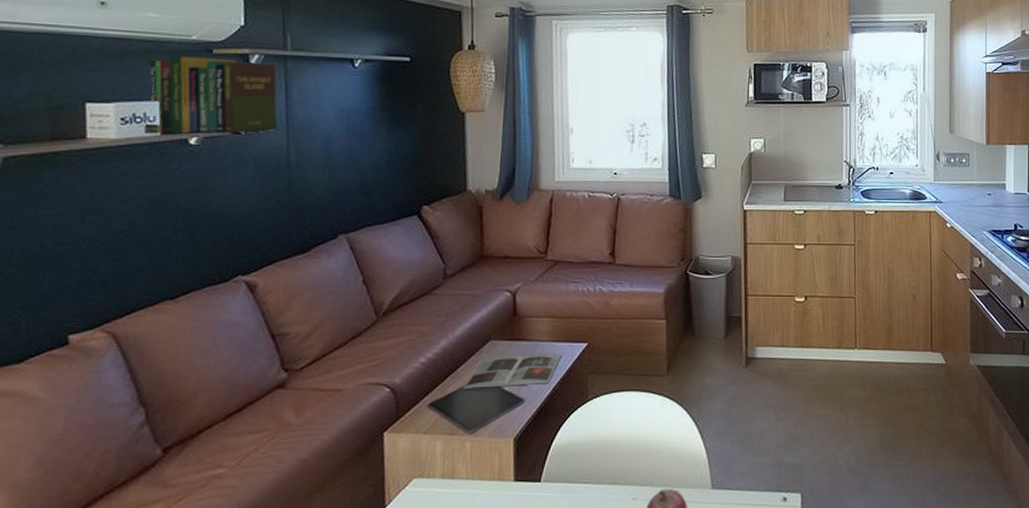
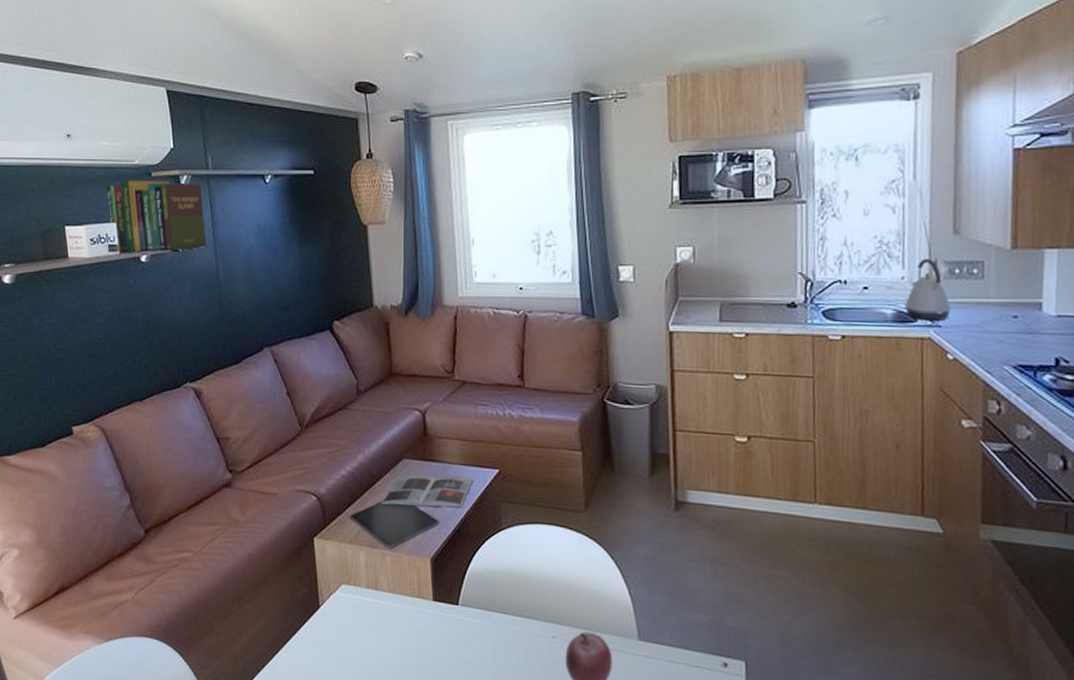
kettle: none [918,150,949,198] -> present [905,258,952,321]

